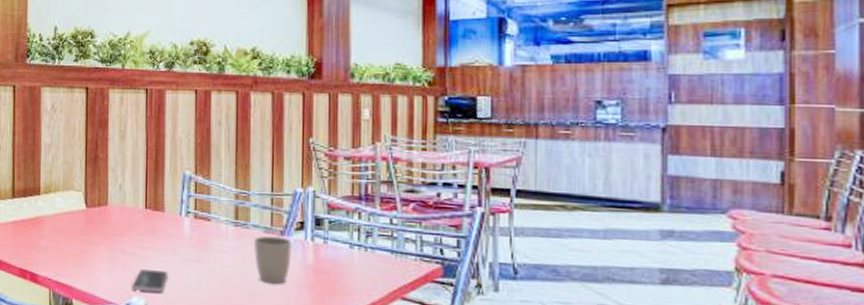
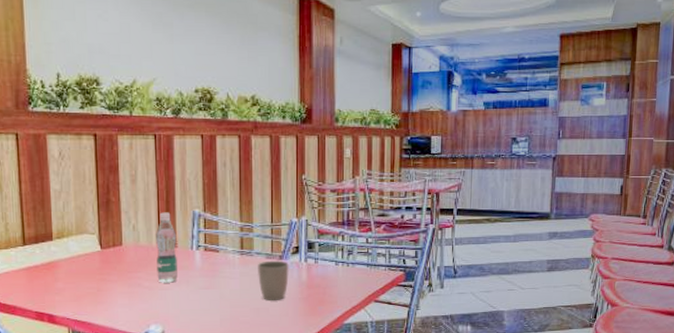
mobile phone: present [132,269,169,293] -> none [149,300,183,320]
bottle: none [141,172,165,251] -> present [155,212,178,283]

